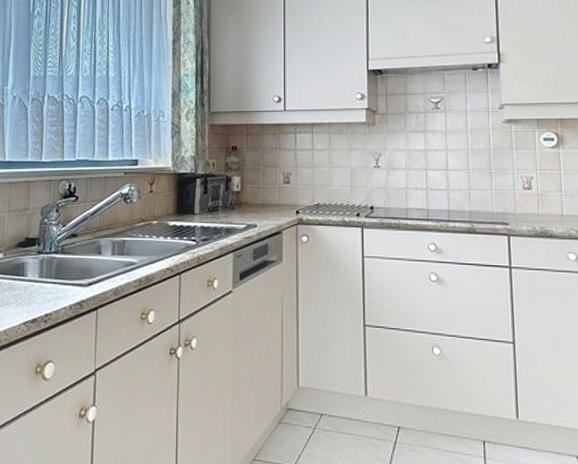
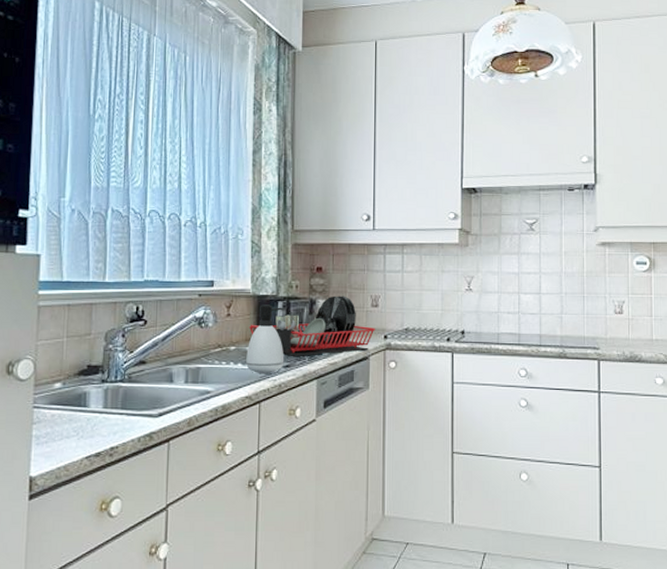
soap dispenser: none [167,182,203,247] -> present [246,304,286,374]
dish rack: none [169,173,287,231] -> present [248,296,375,357]

